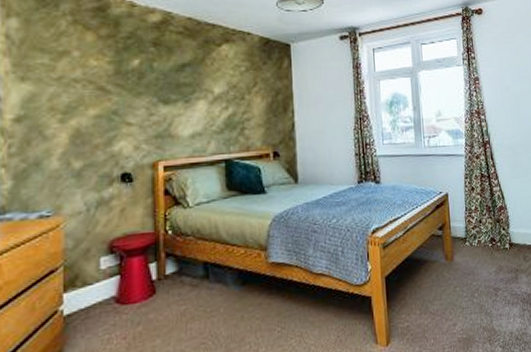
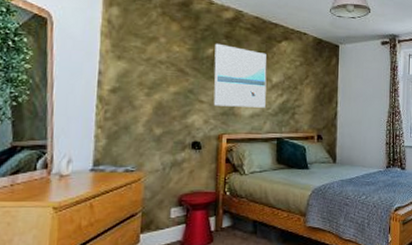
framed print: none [141,52,208,128] -> present [213,43,267,108]

